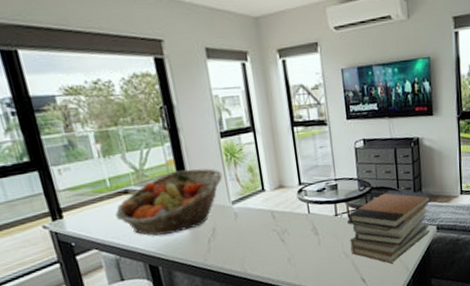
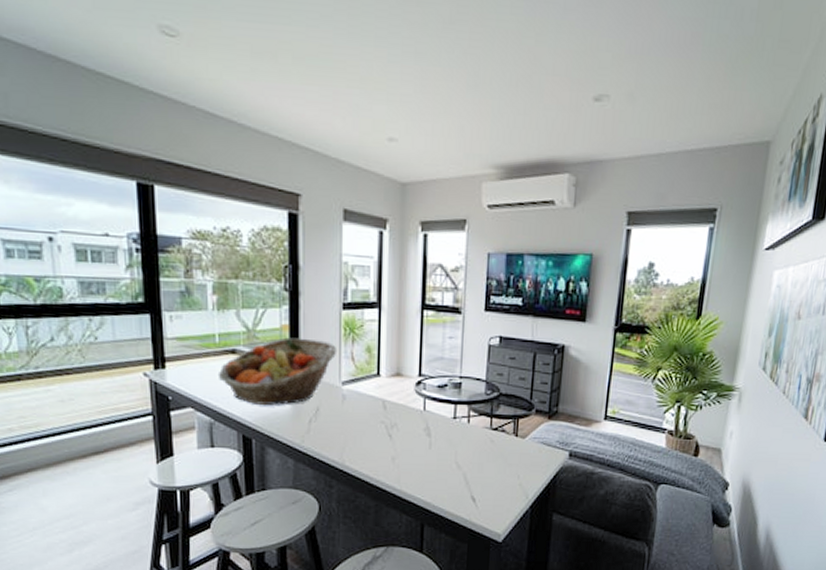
book stack: present [348,190,432,263] -> none [465,399,569,486]

